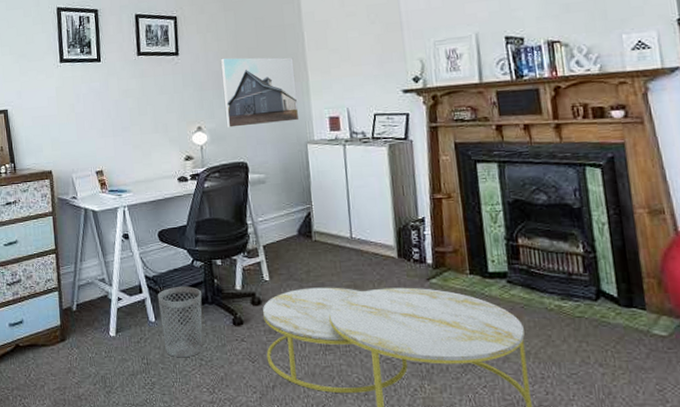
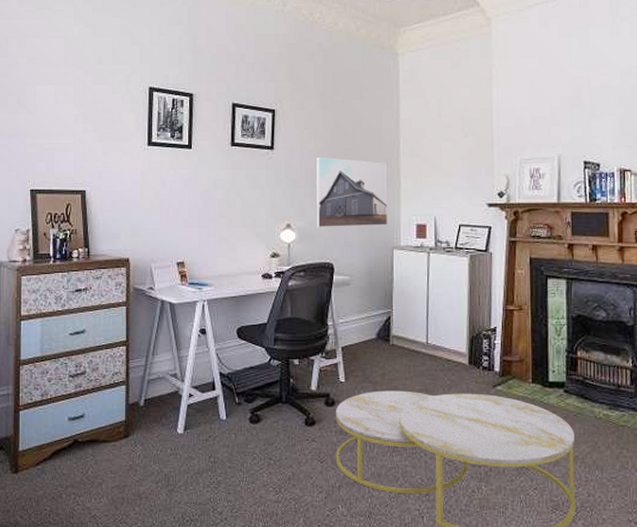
wastebasket: present [157,286,203,358] -> none [230,385,277,457]

